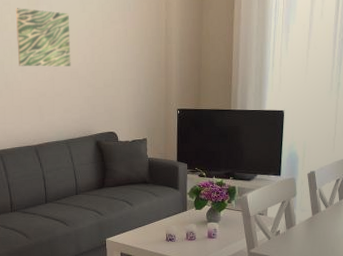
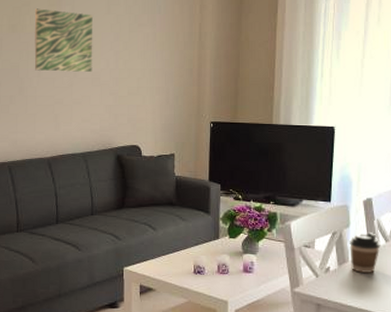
coffee cup: none [296,200,322,234] -> present [349,233,381,273]

